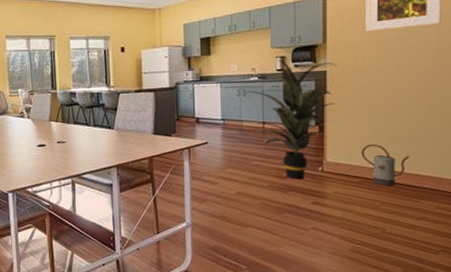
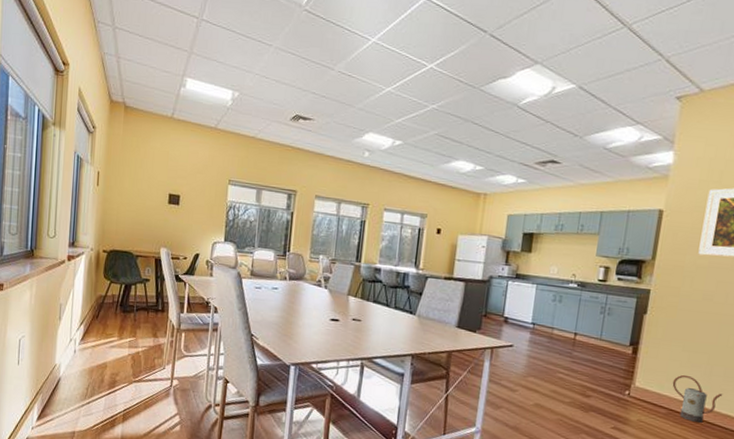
indoor plant: present [244,59,337,180] -> none [560,269,663,401]

